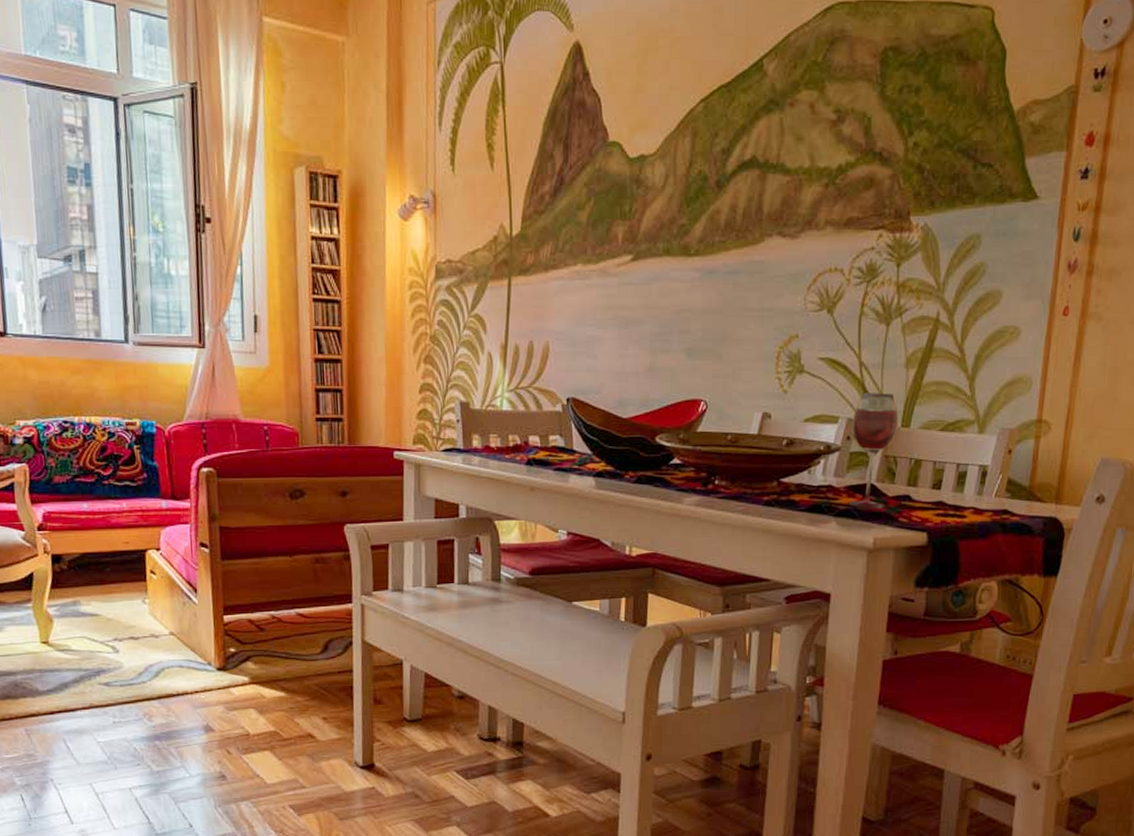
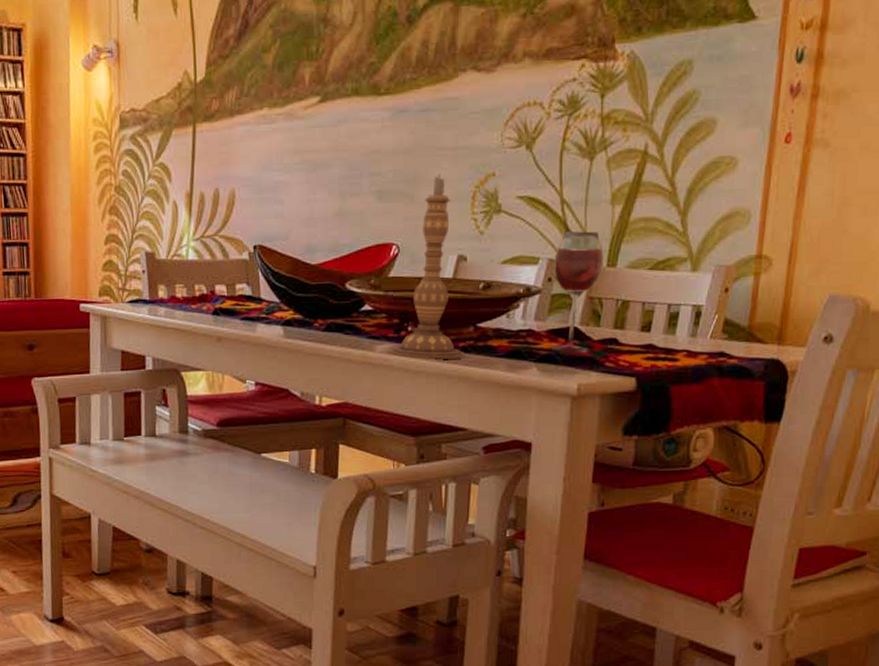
candlestick: none [697,333,769,513] -> present [390,173,466,360]

